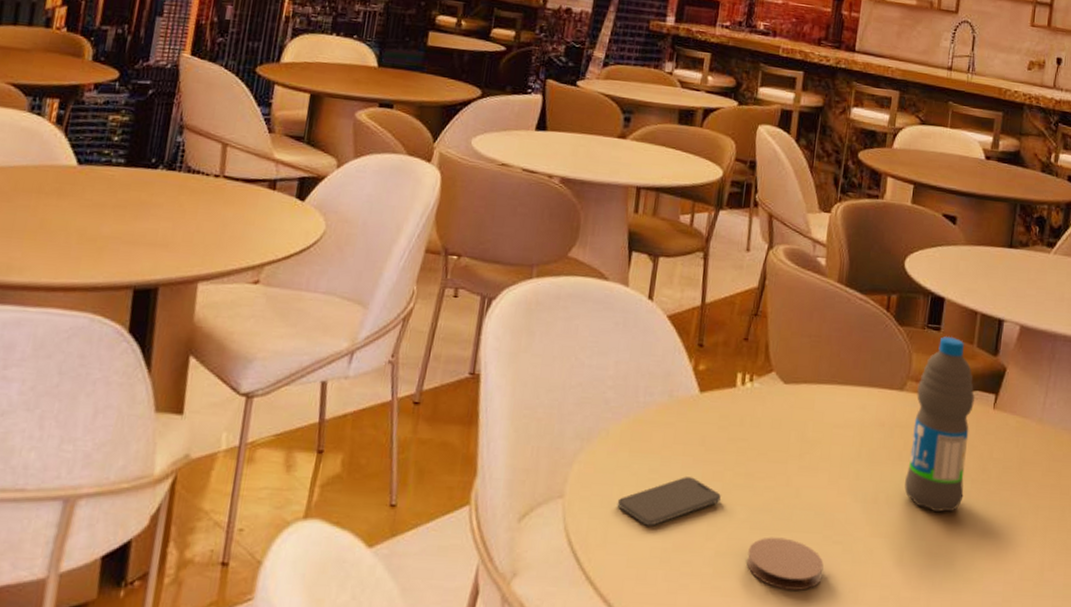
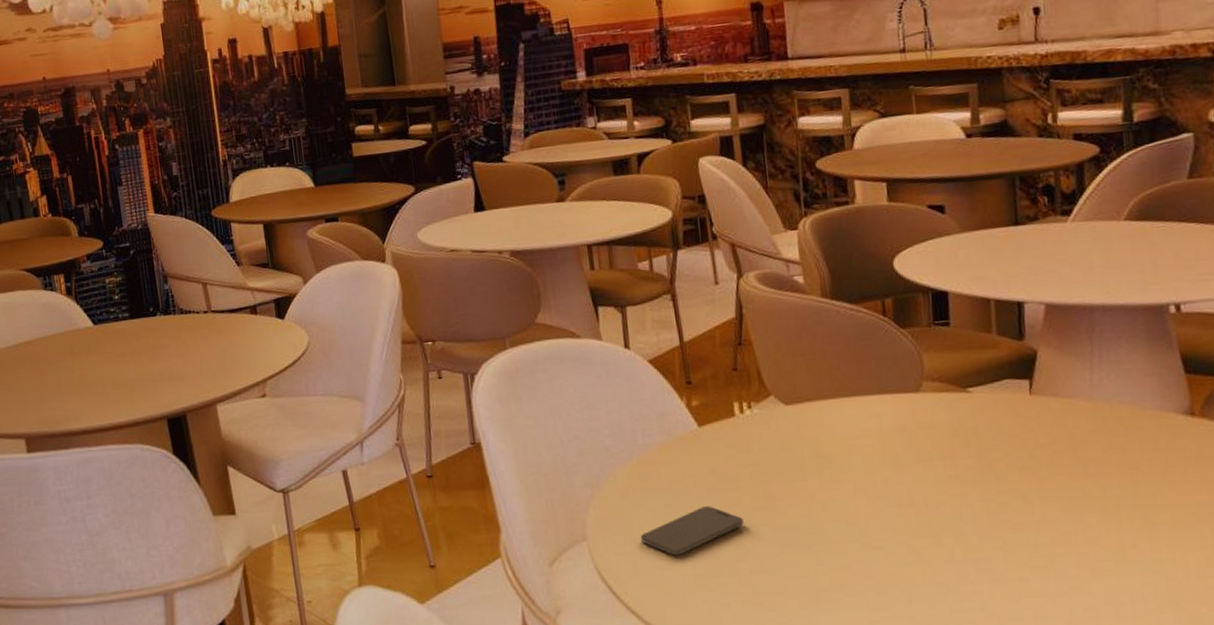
coaster: present [747,537,824,590] -> none [783,550,869,598]
water bottle: present [904,336,976,513] -> none [935,329,1013,507]

